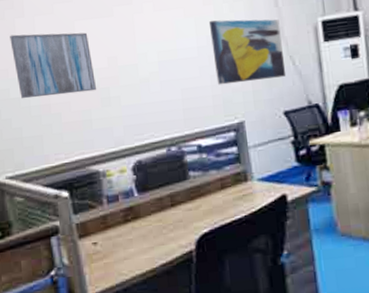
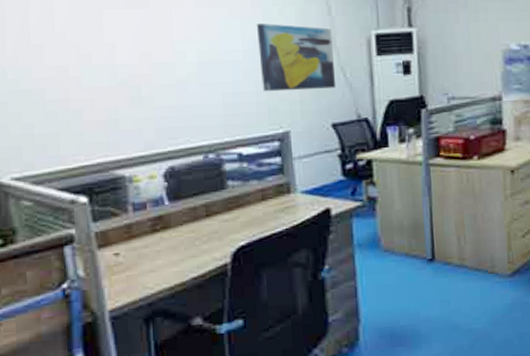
wall art: present [10,32,97,99] -> none [22,18,126,92]

